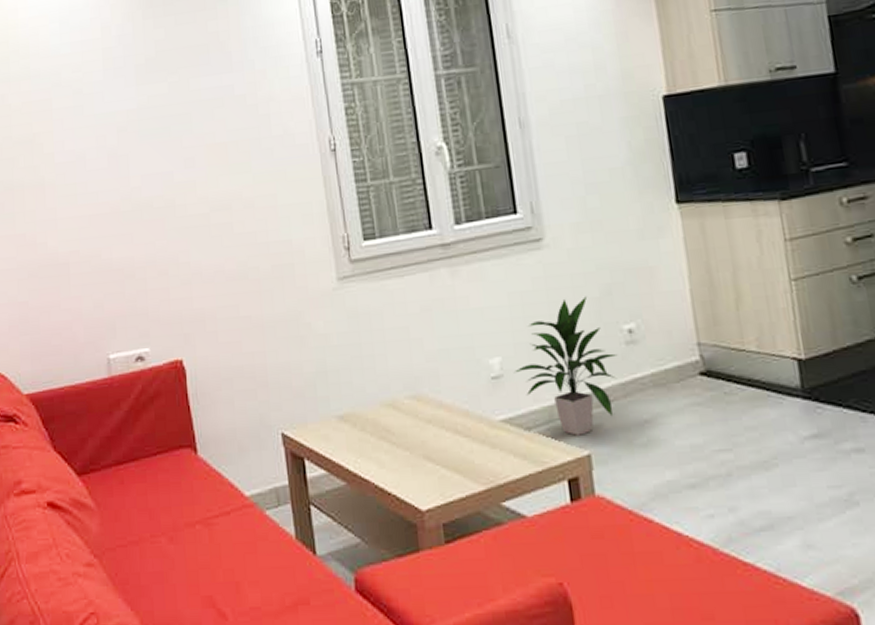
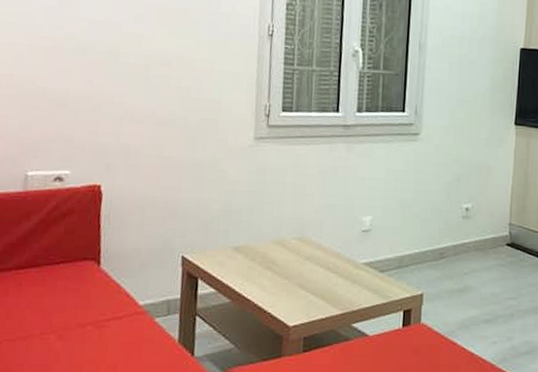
indoor plant: present [513,296,618,436] -> none [379,180,455,280]

